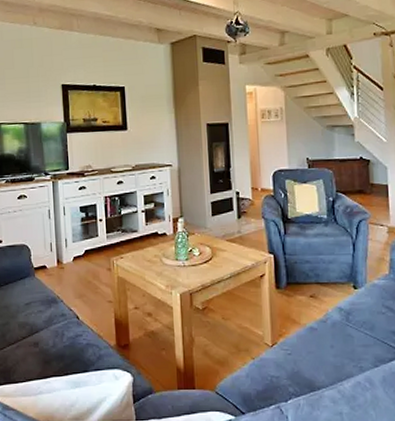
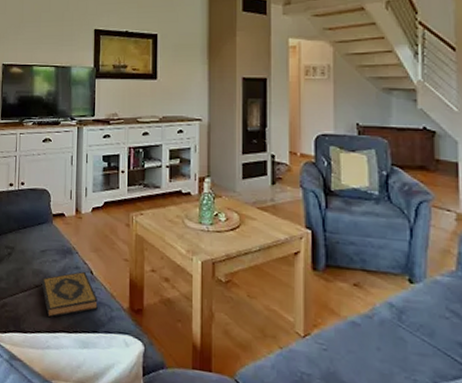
hardback book: none [28,317,86,365] -> present [41,271,98,318]

